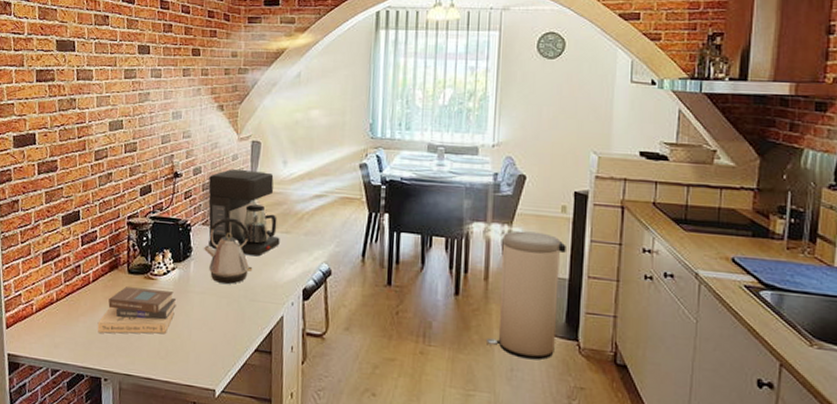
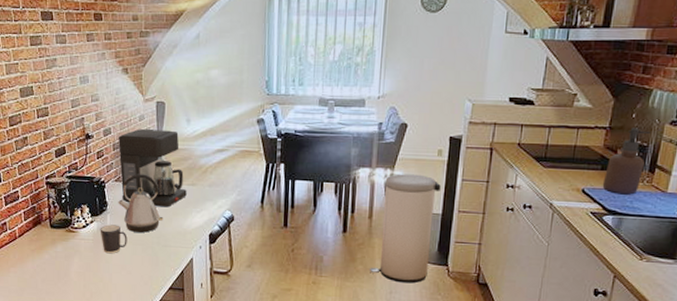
books: present [97,287,176,334] -> none [27,240,97,281]
mug: none [181,272,212,307] -> present [100,224,127,254]
soap dispenser: none [755,190,806,268] -> present [602,127,651,195]

